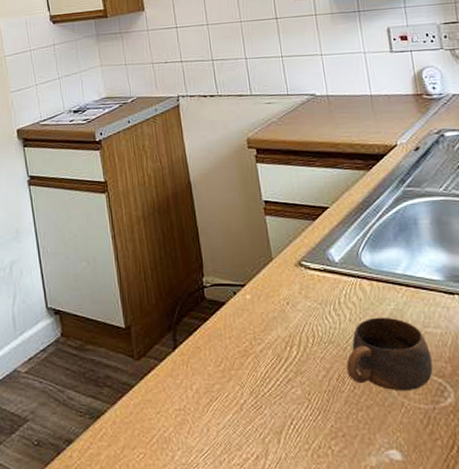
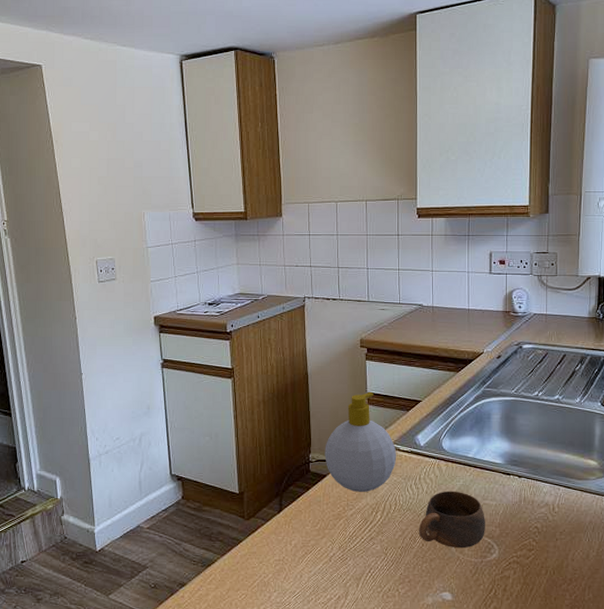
soap bottle: none [219,200,308,322] -> present [325,392,397,492]

